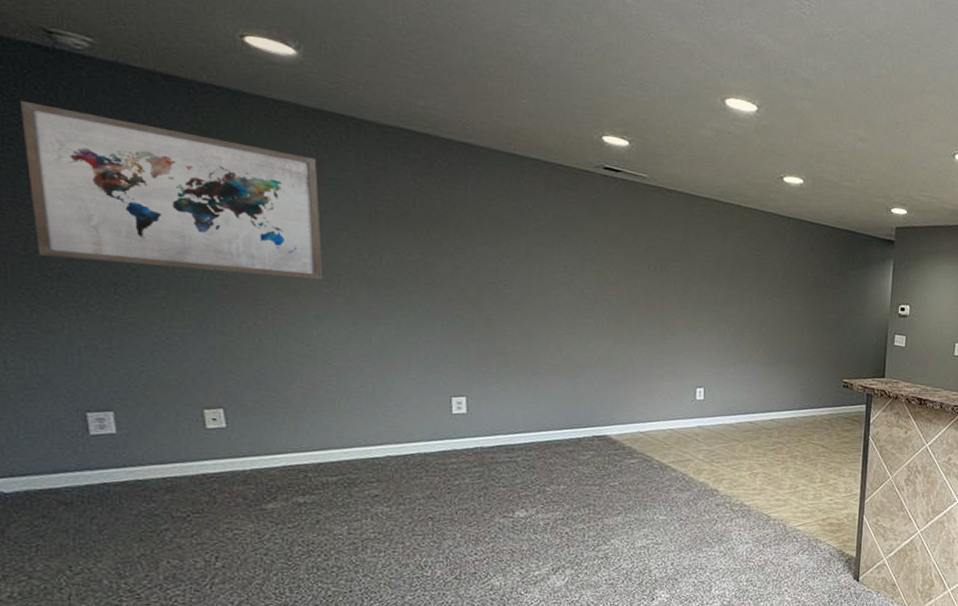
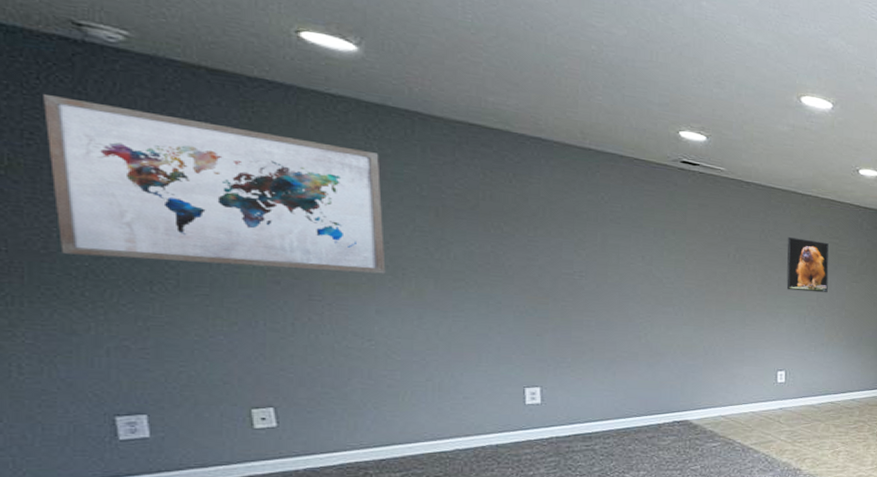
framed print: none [707,248,751,308] -> present [786,237,829,293]

